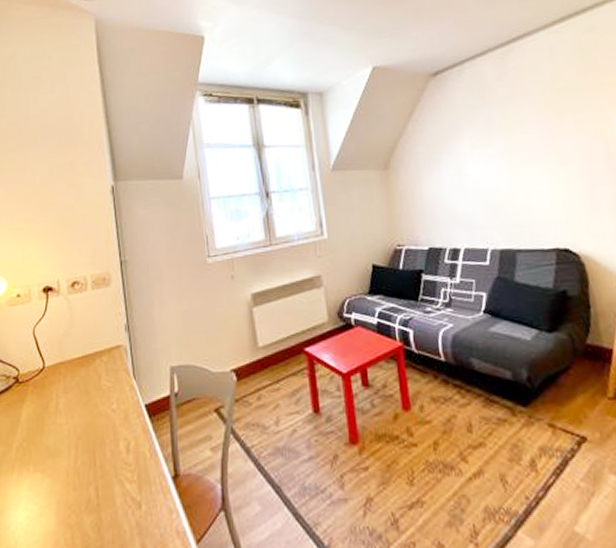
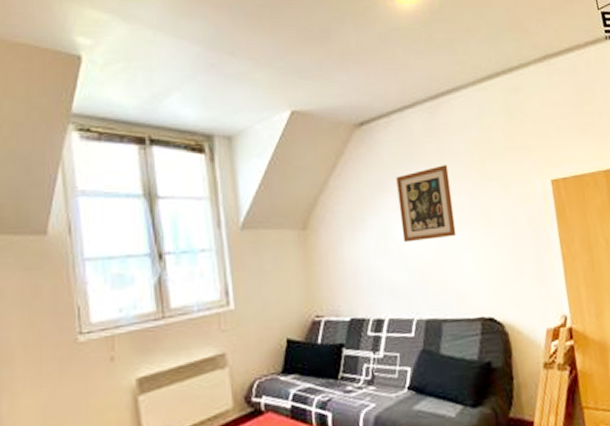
wall art: none [469,106,530,179] -> present [396,165,457,243]

